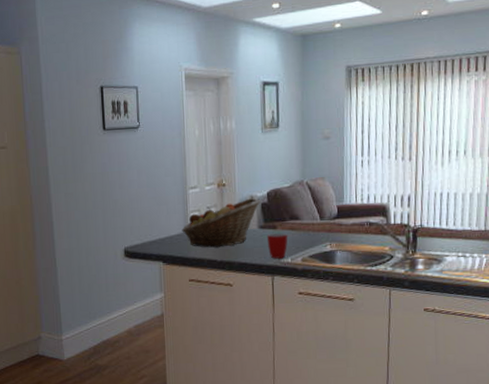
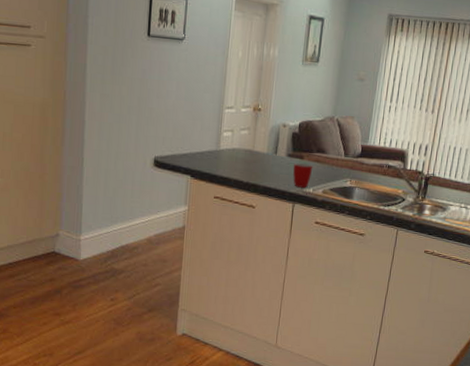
fruit basket: present [182,198,260,248] -> none [213,126,292,170]

